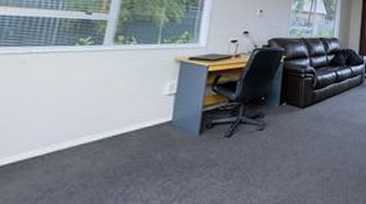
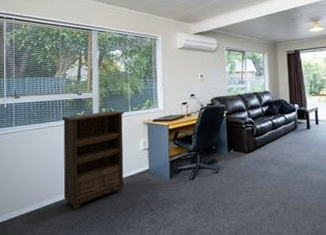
bookshelf: none [32,40,151,173] -> present [62,111,124,210]

